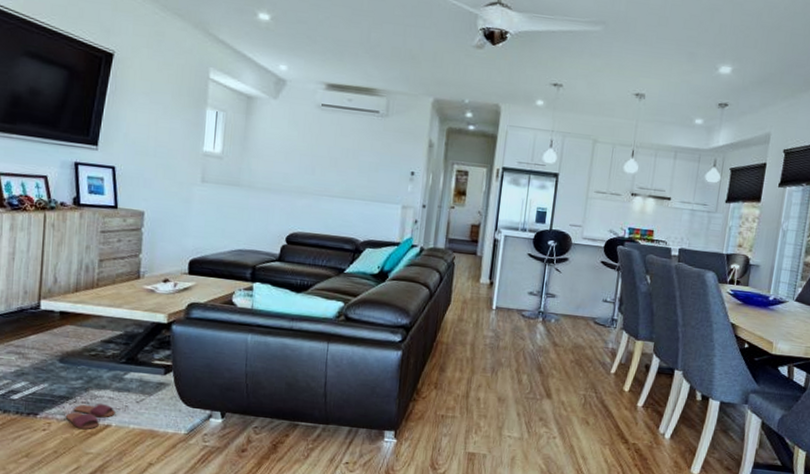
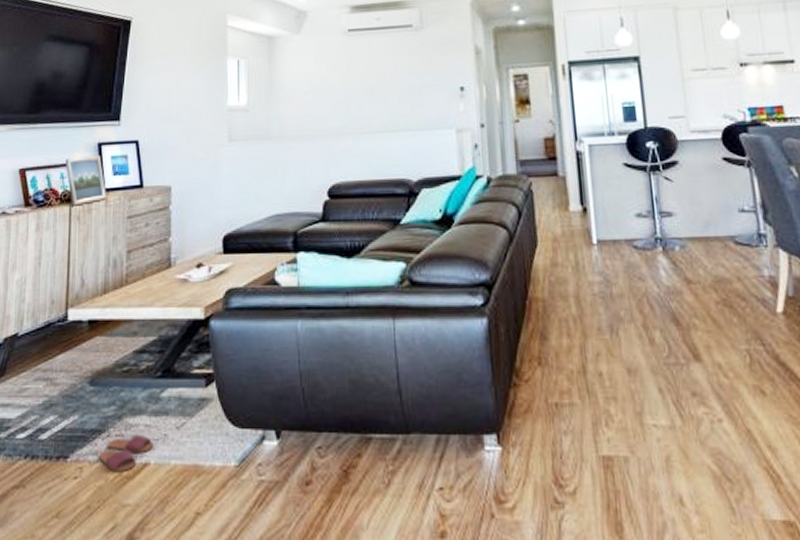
picture frame: none [41,171,82,215] -> present [65,155,107,206]

